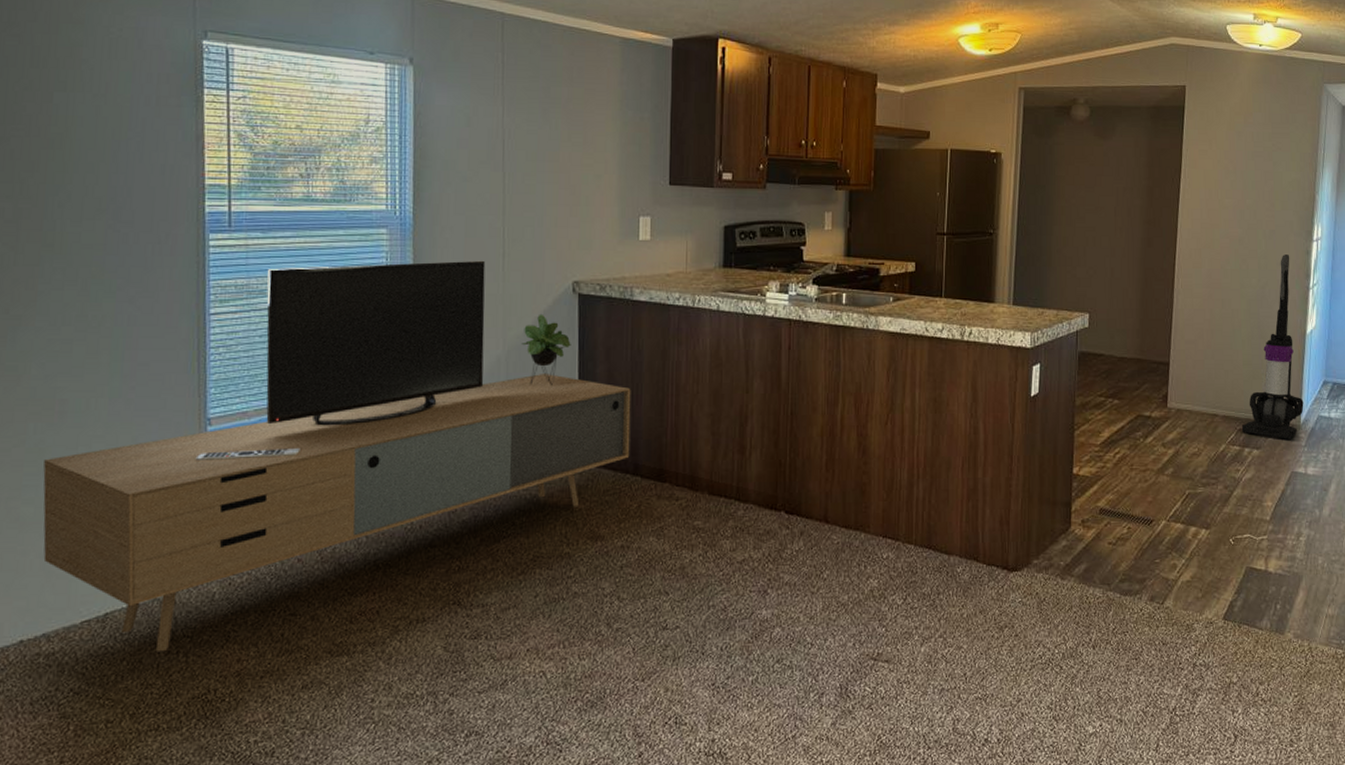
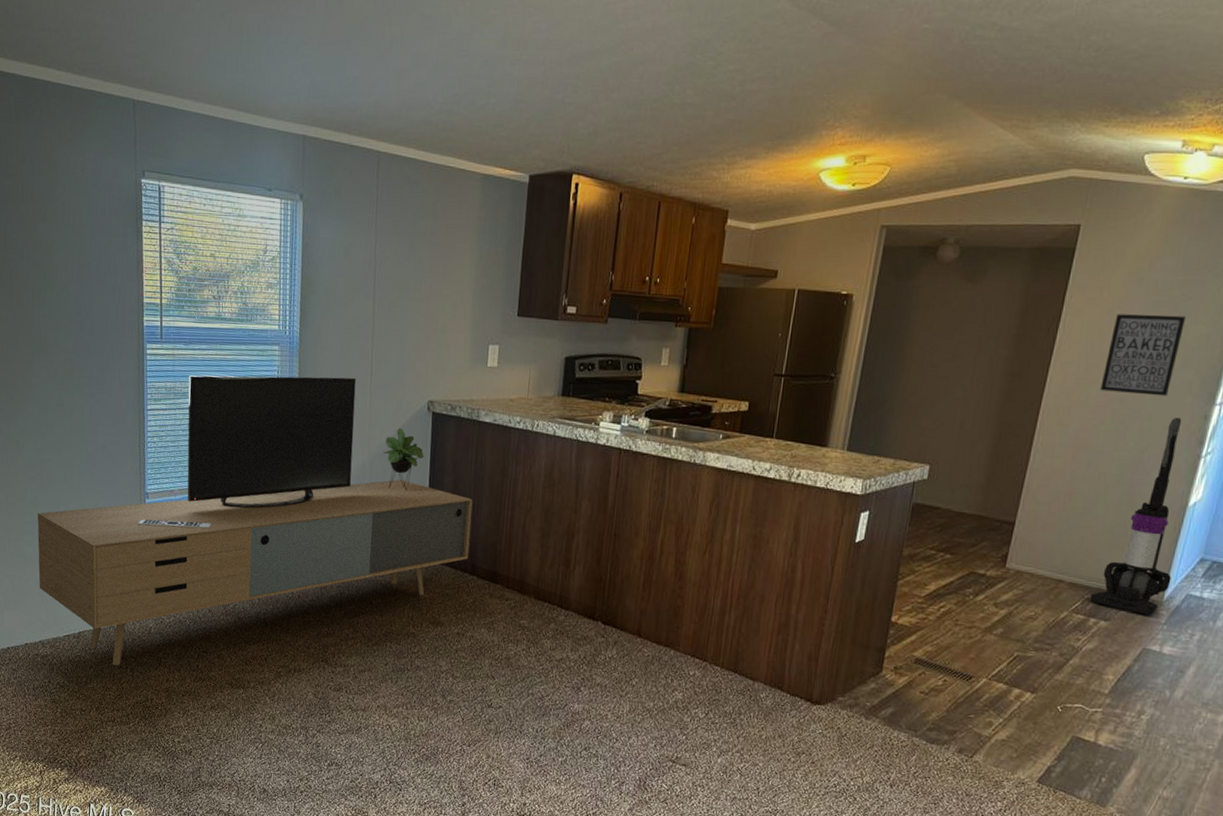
wall art: none [1222,163,1280,236] -> present [1100,314,1187,397]

